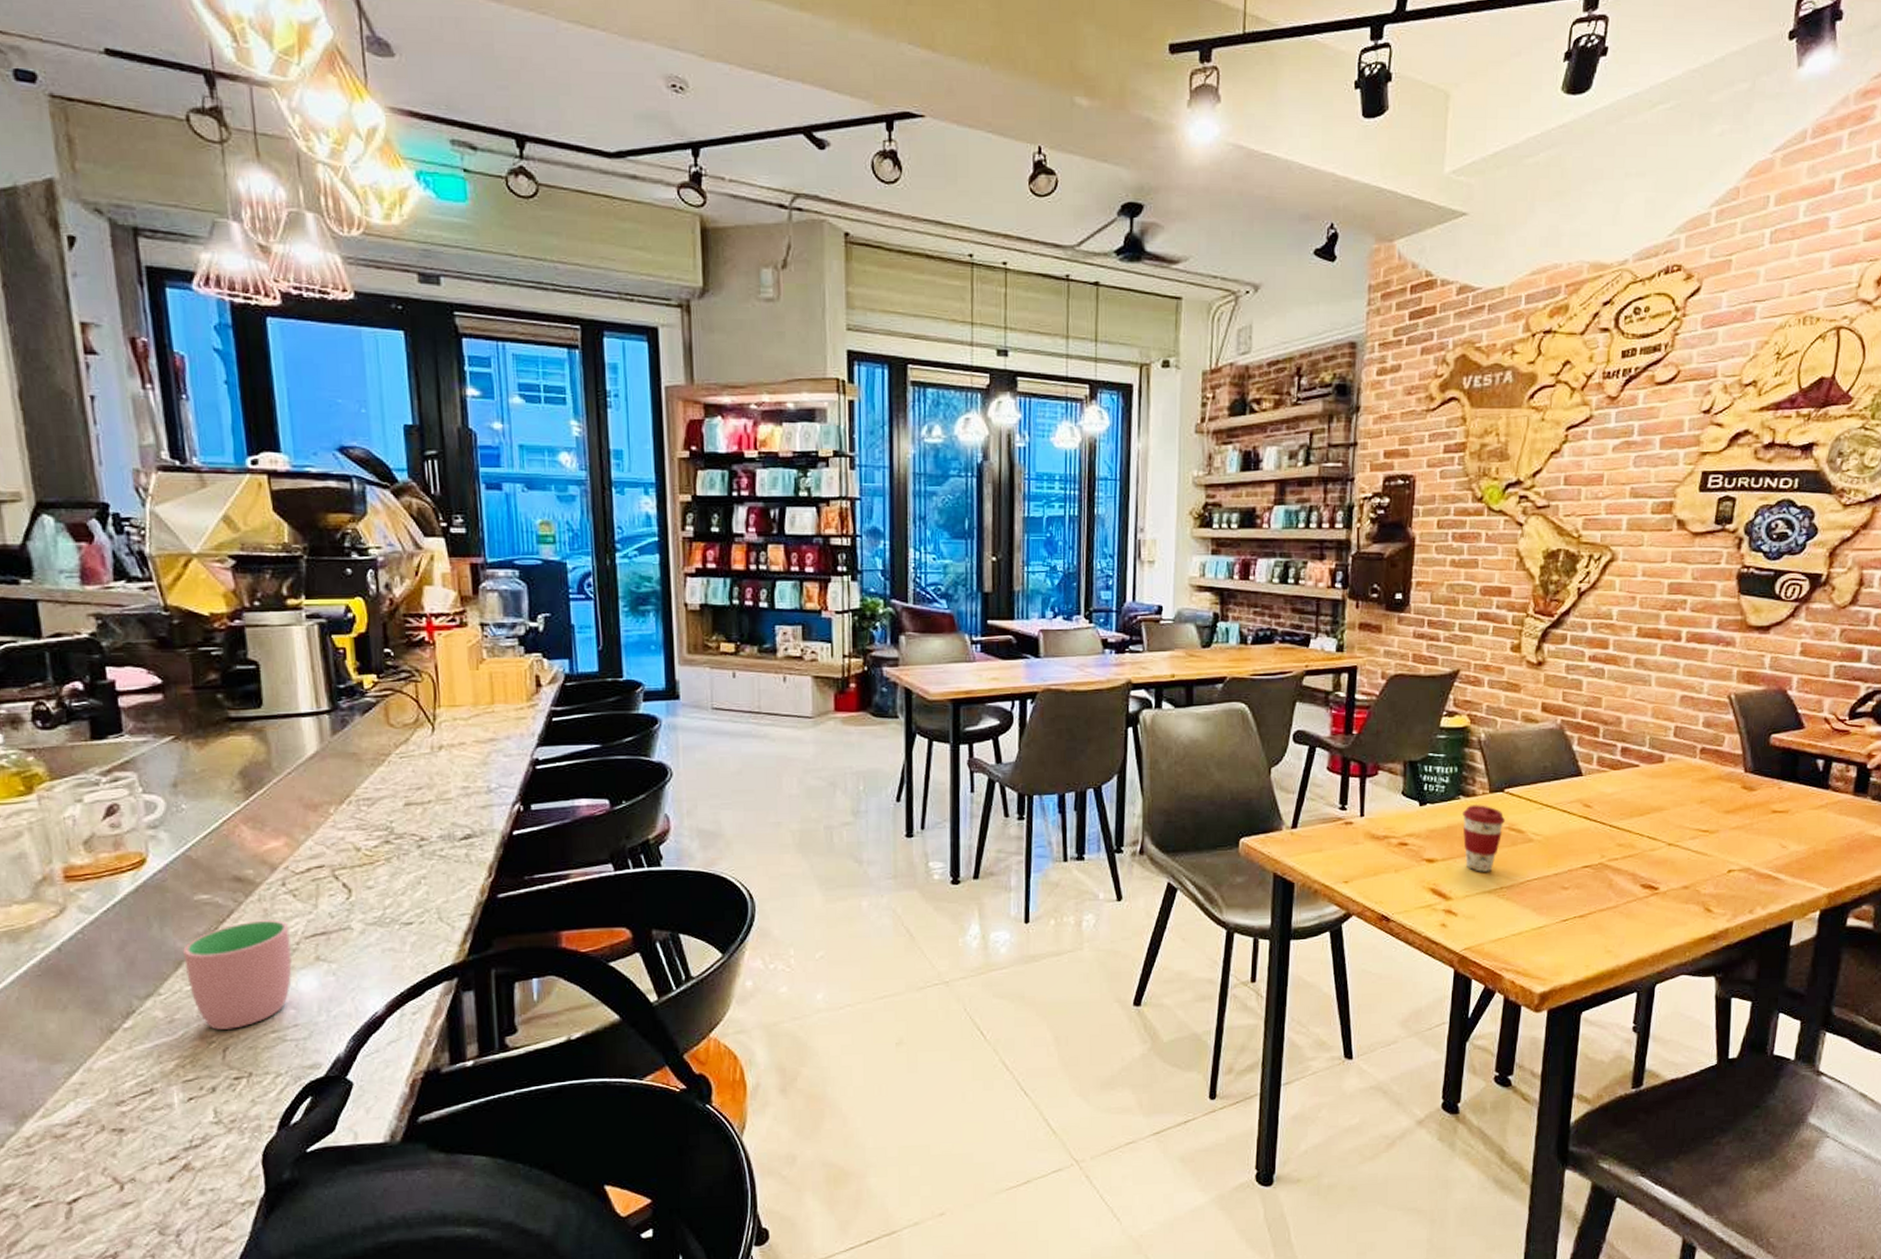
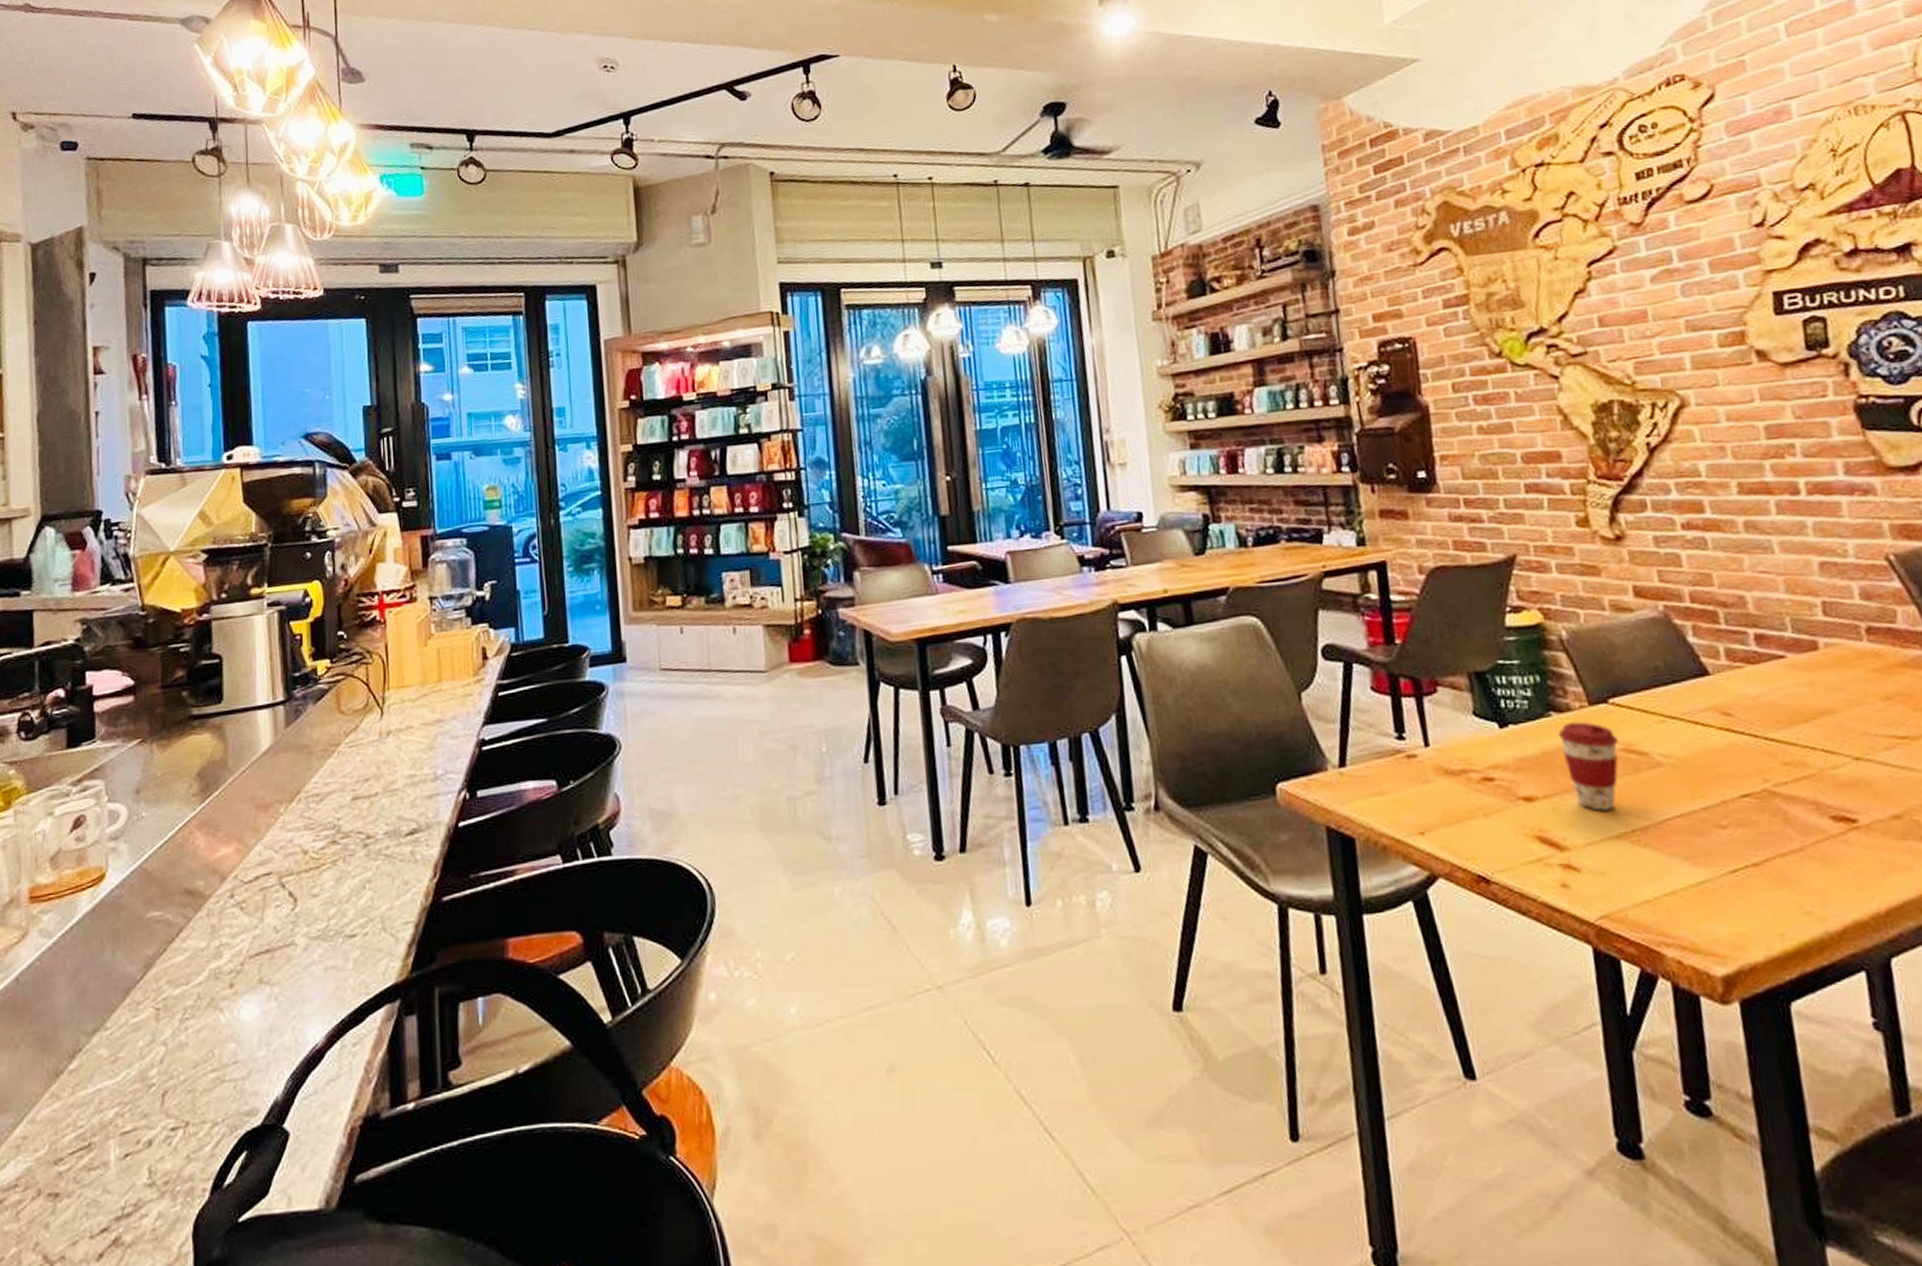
cup: present [183,920,292,1030] -> none [132,937,236,1070]

